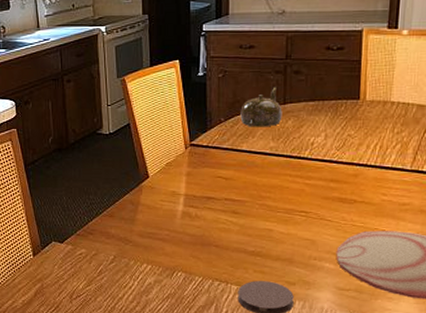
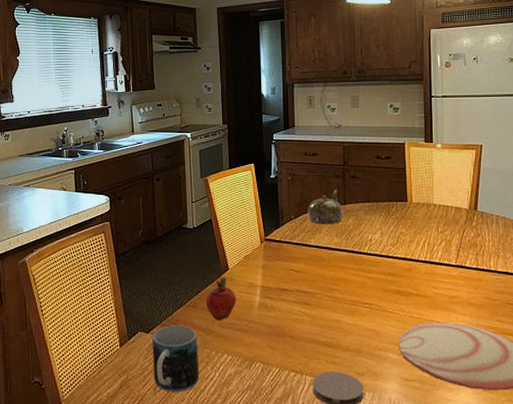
mug: none [67,235,117,300] -> present [152,325,199,393]
fruit: none [123,186,157,230] -> present [205,278,237,320]

